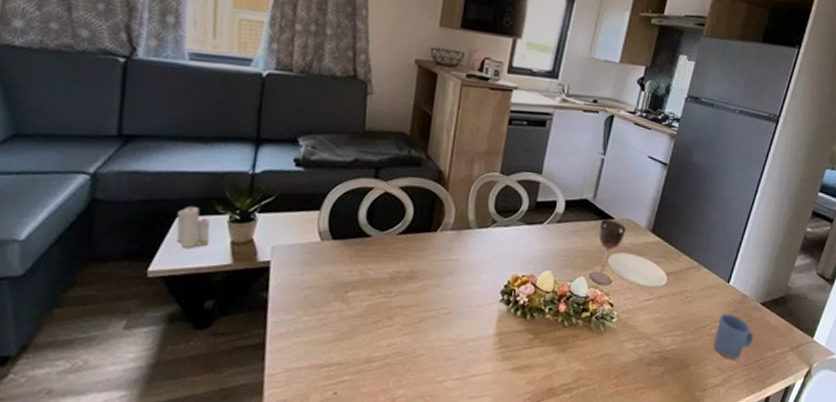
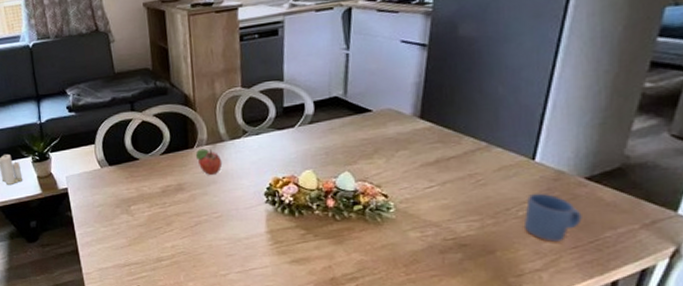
fruit: none [436,233,465,265] -> present [195,148,223,175]
wineglass: present [589,219,626,285] -> none [354,112,388,177]
plate: present [607,252,668,289] -> none [372,142,450,176]

